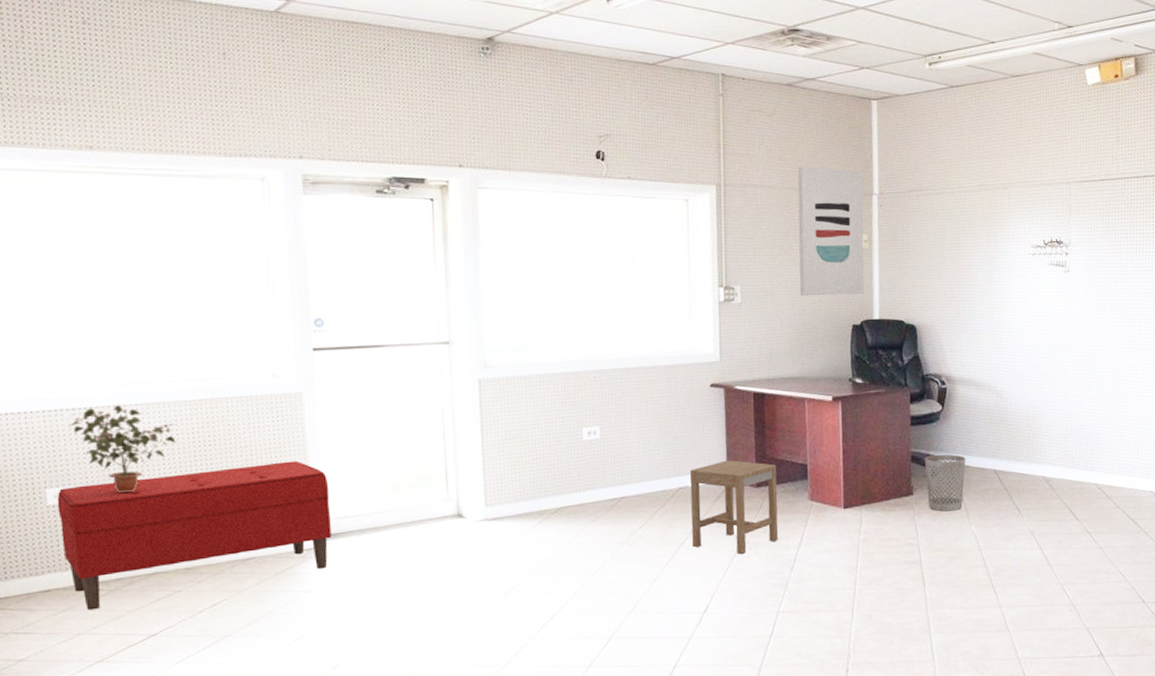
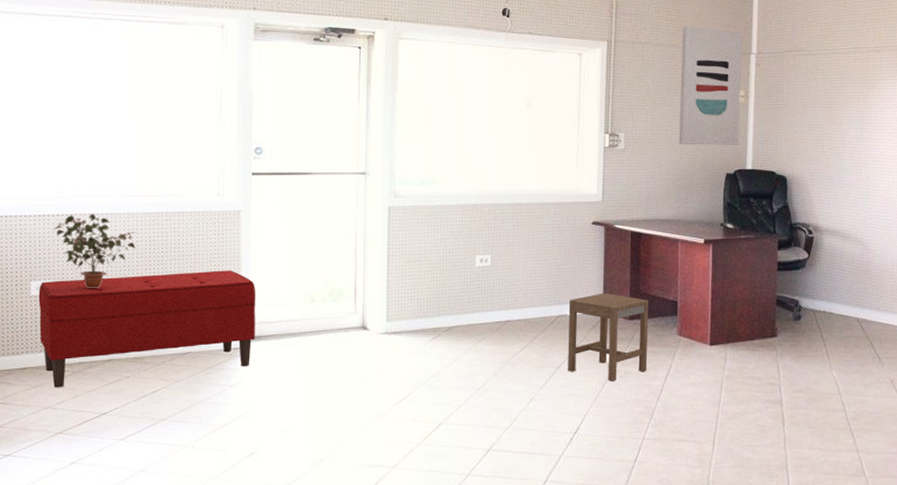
wastebasket: present [925,454,966,512] -> none [790,300,830,355]

